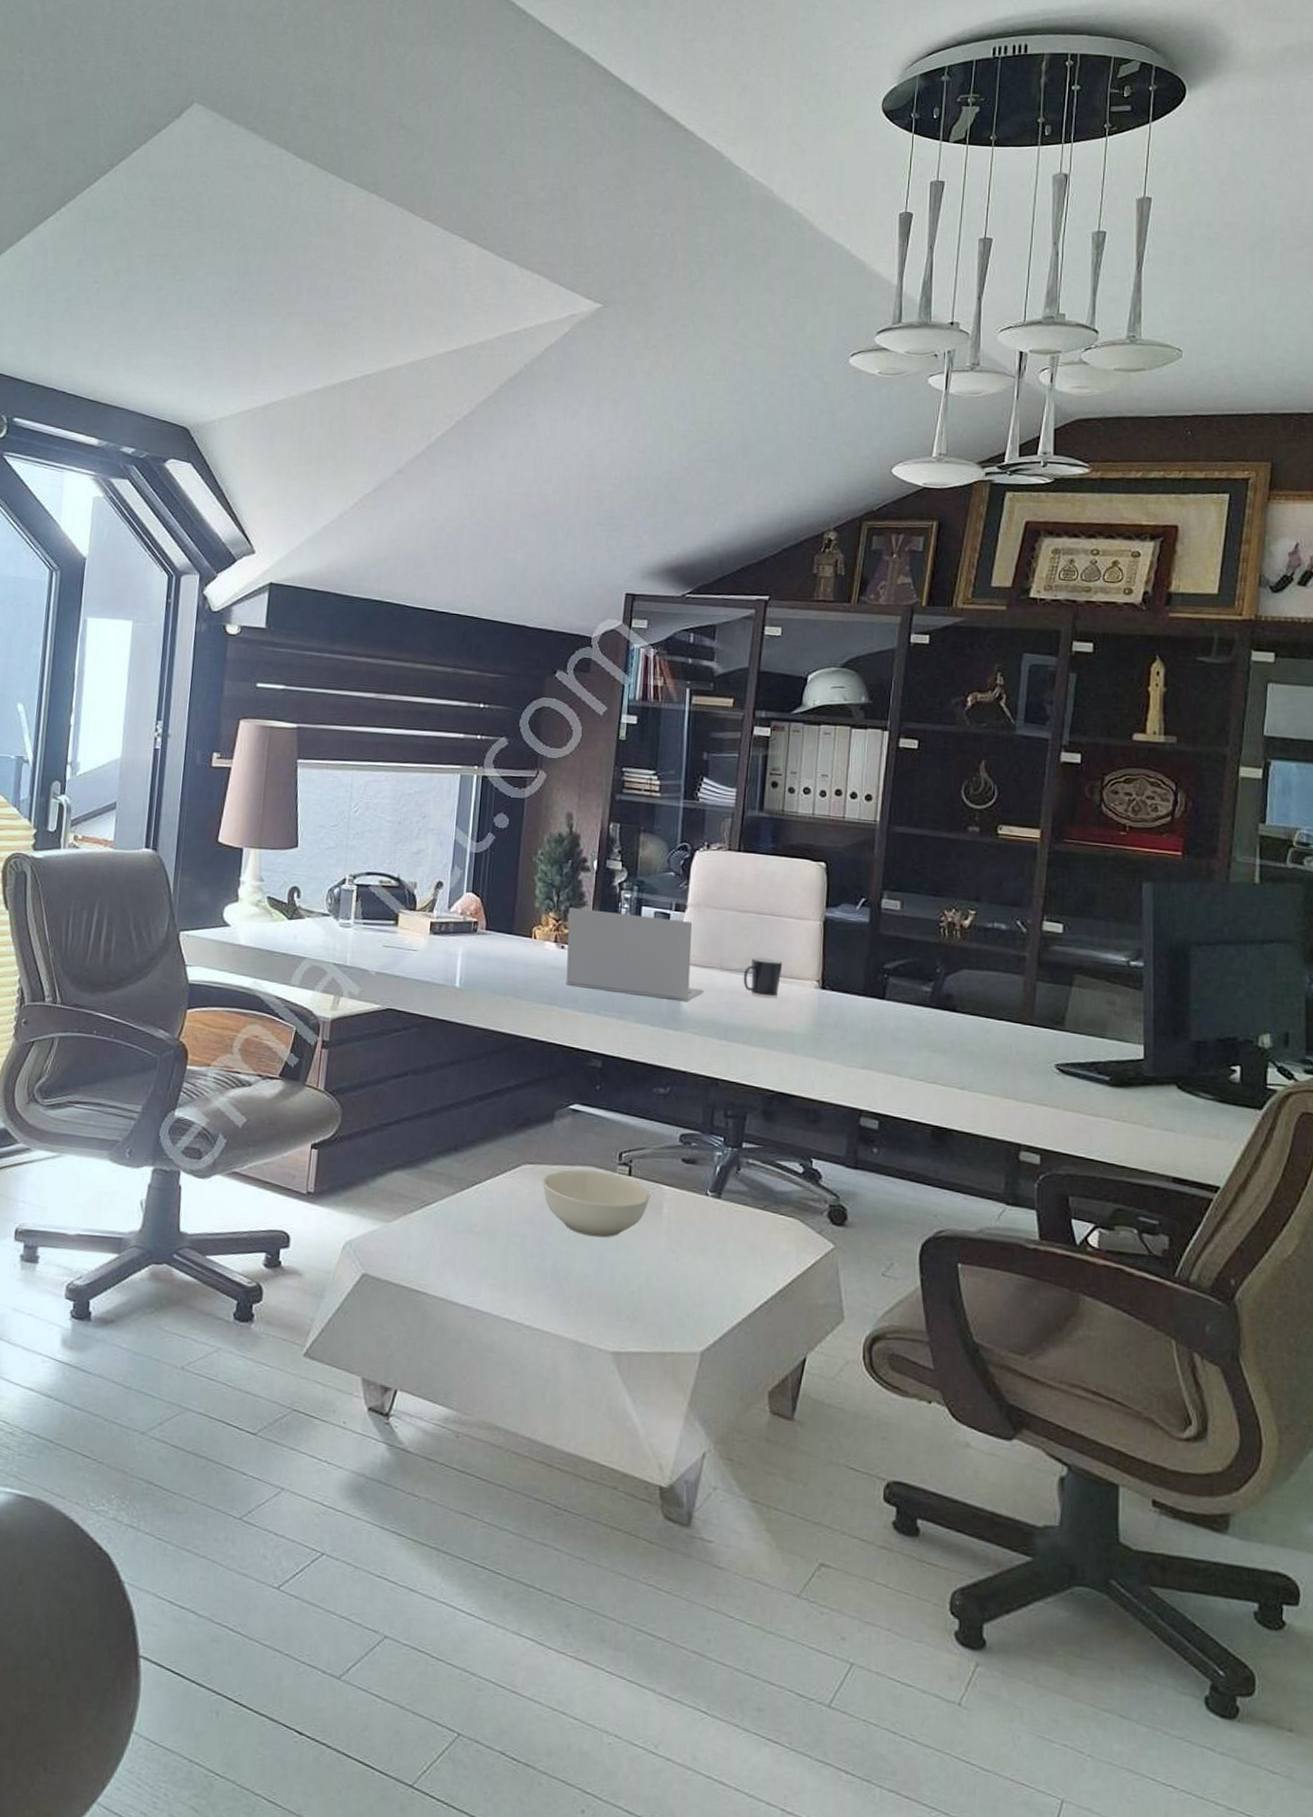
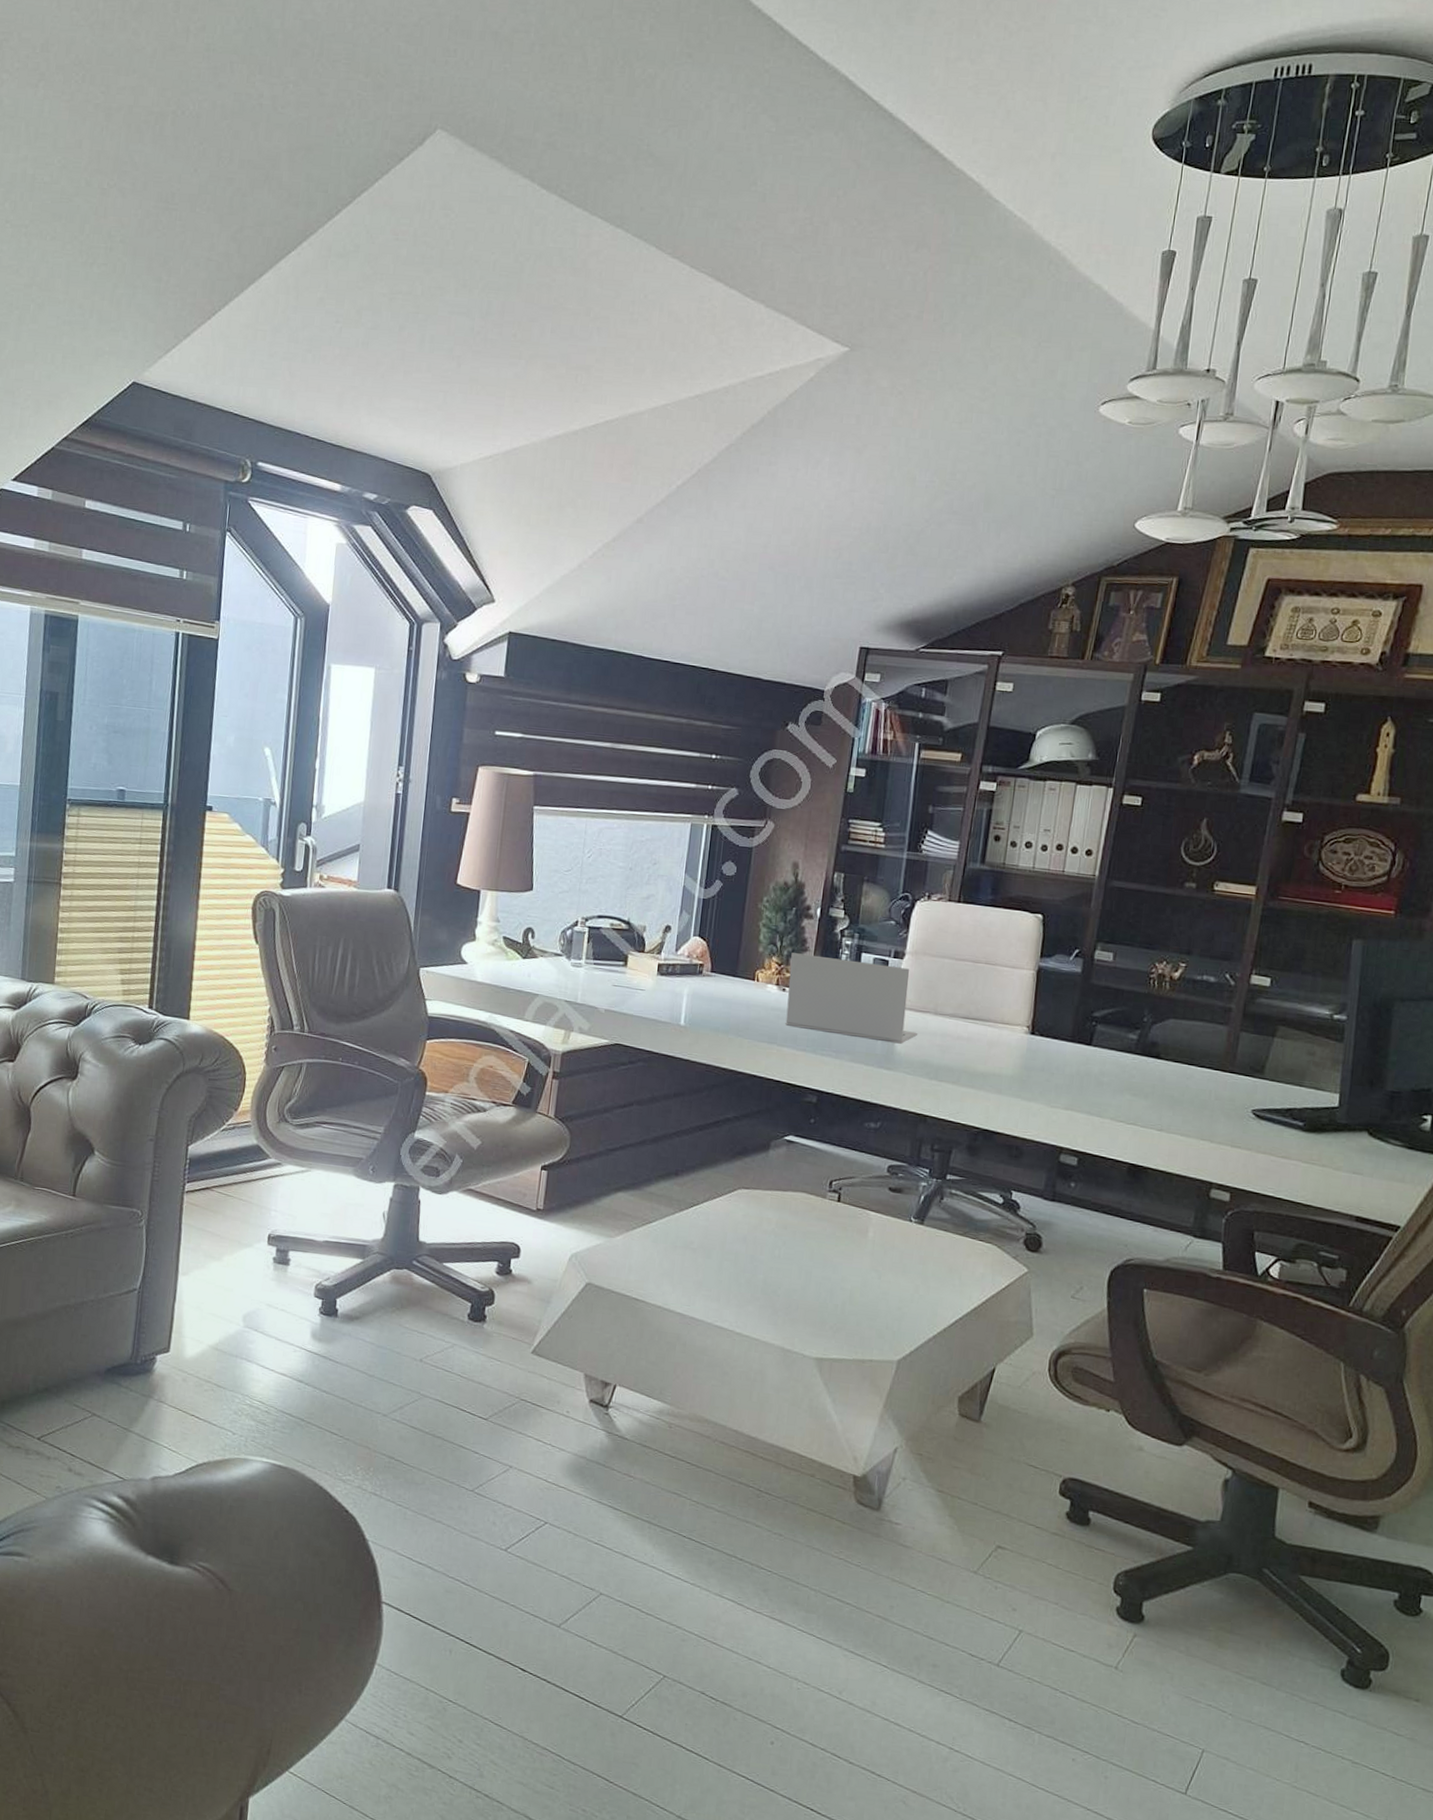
bowl: present [542,1170,651,1238] -> none [756,1195,858,1257]
mug: present [743,957,783,999] -> none [955,1003,995,1043]

